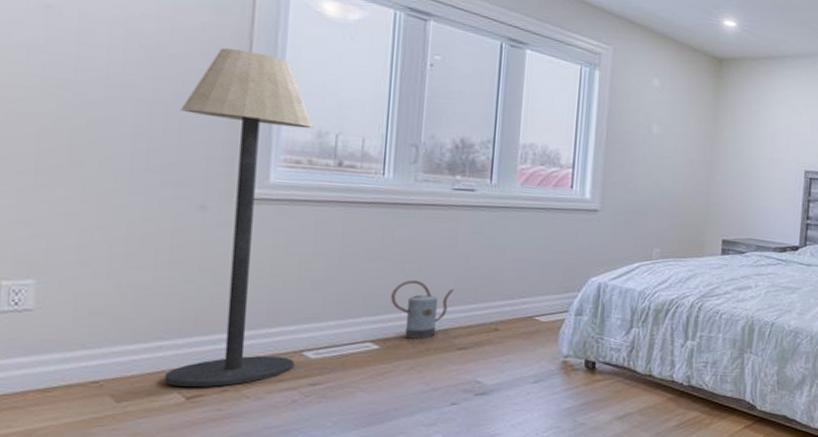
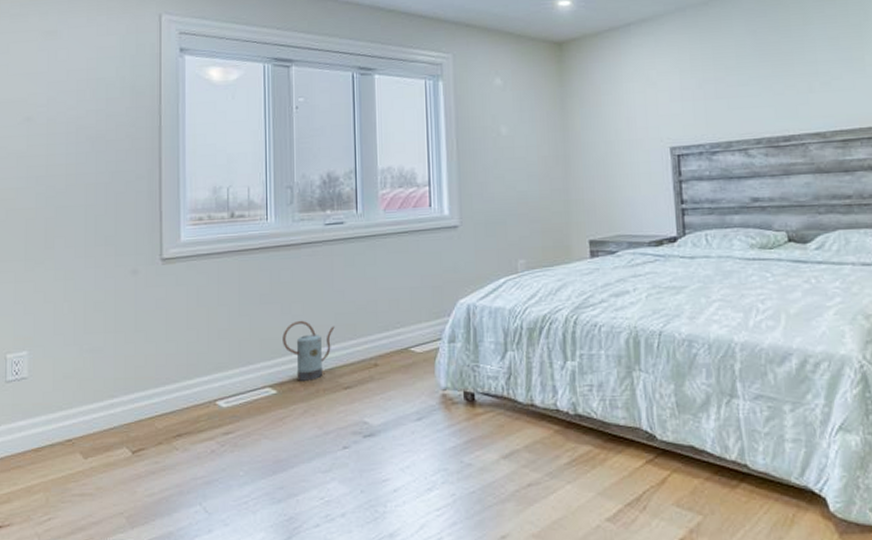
floor lamp: present [164,48,314,388] -> none [115,125,210,442]

